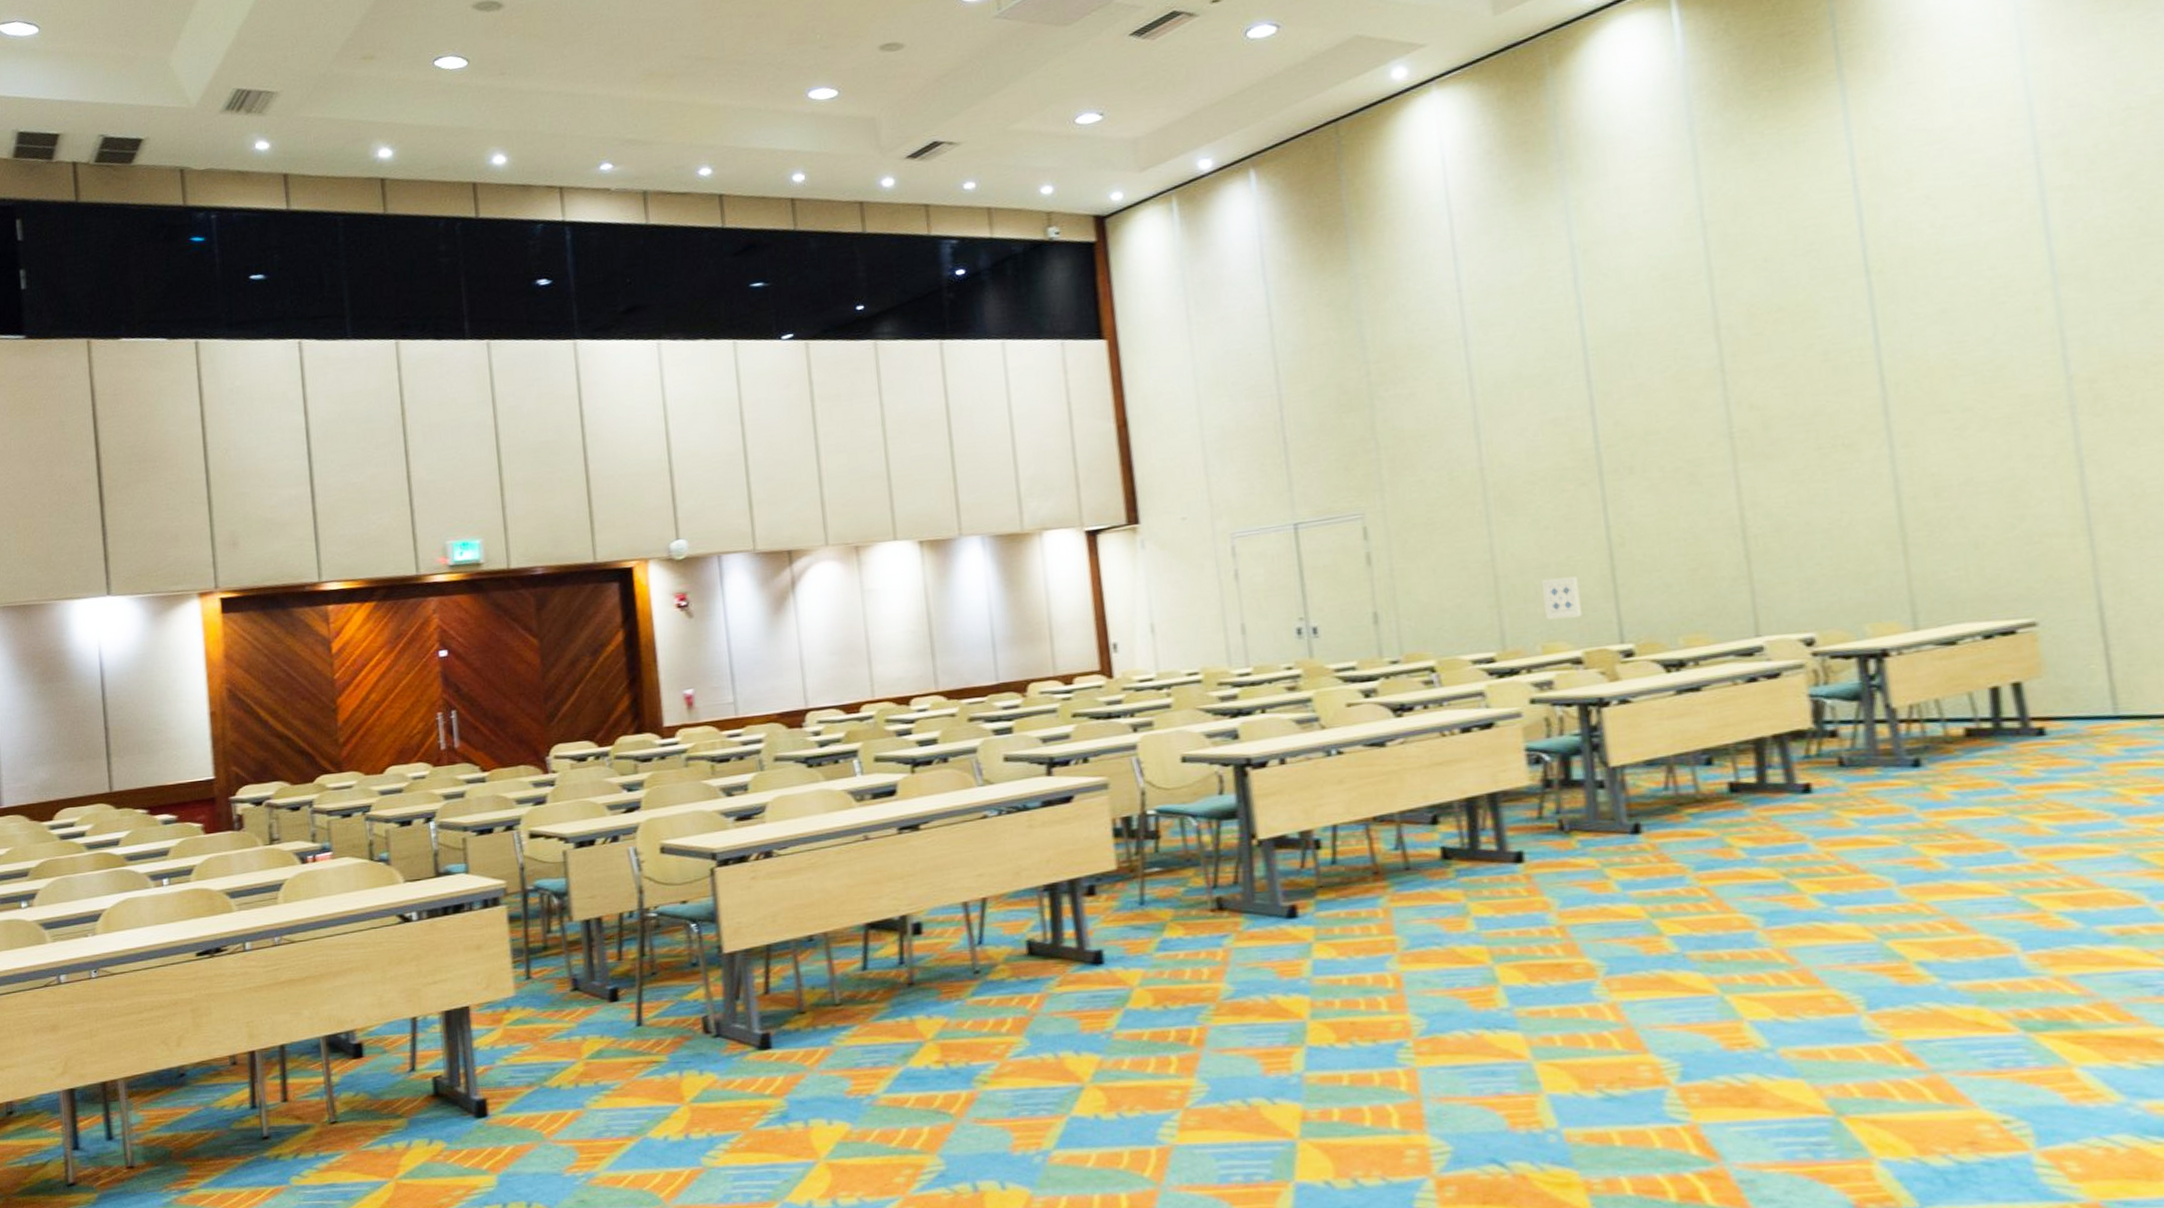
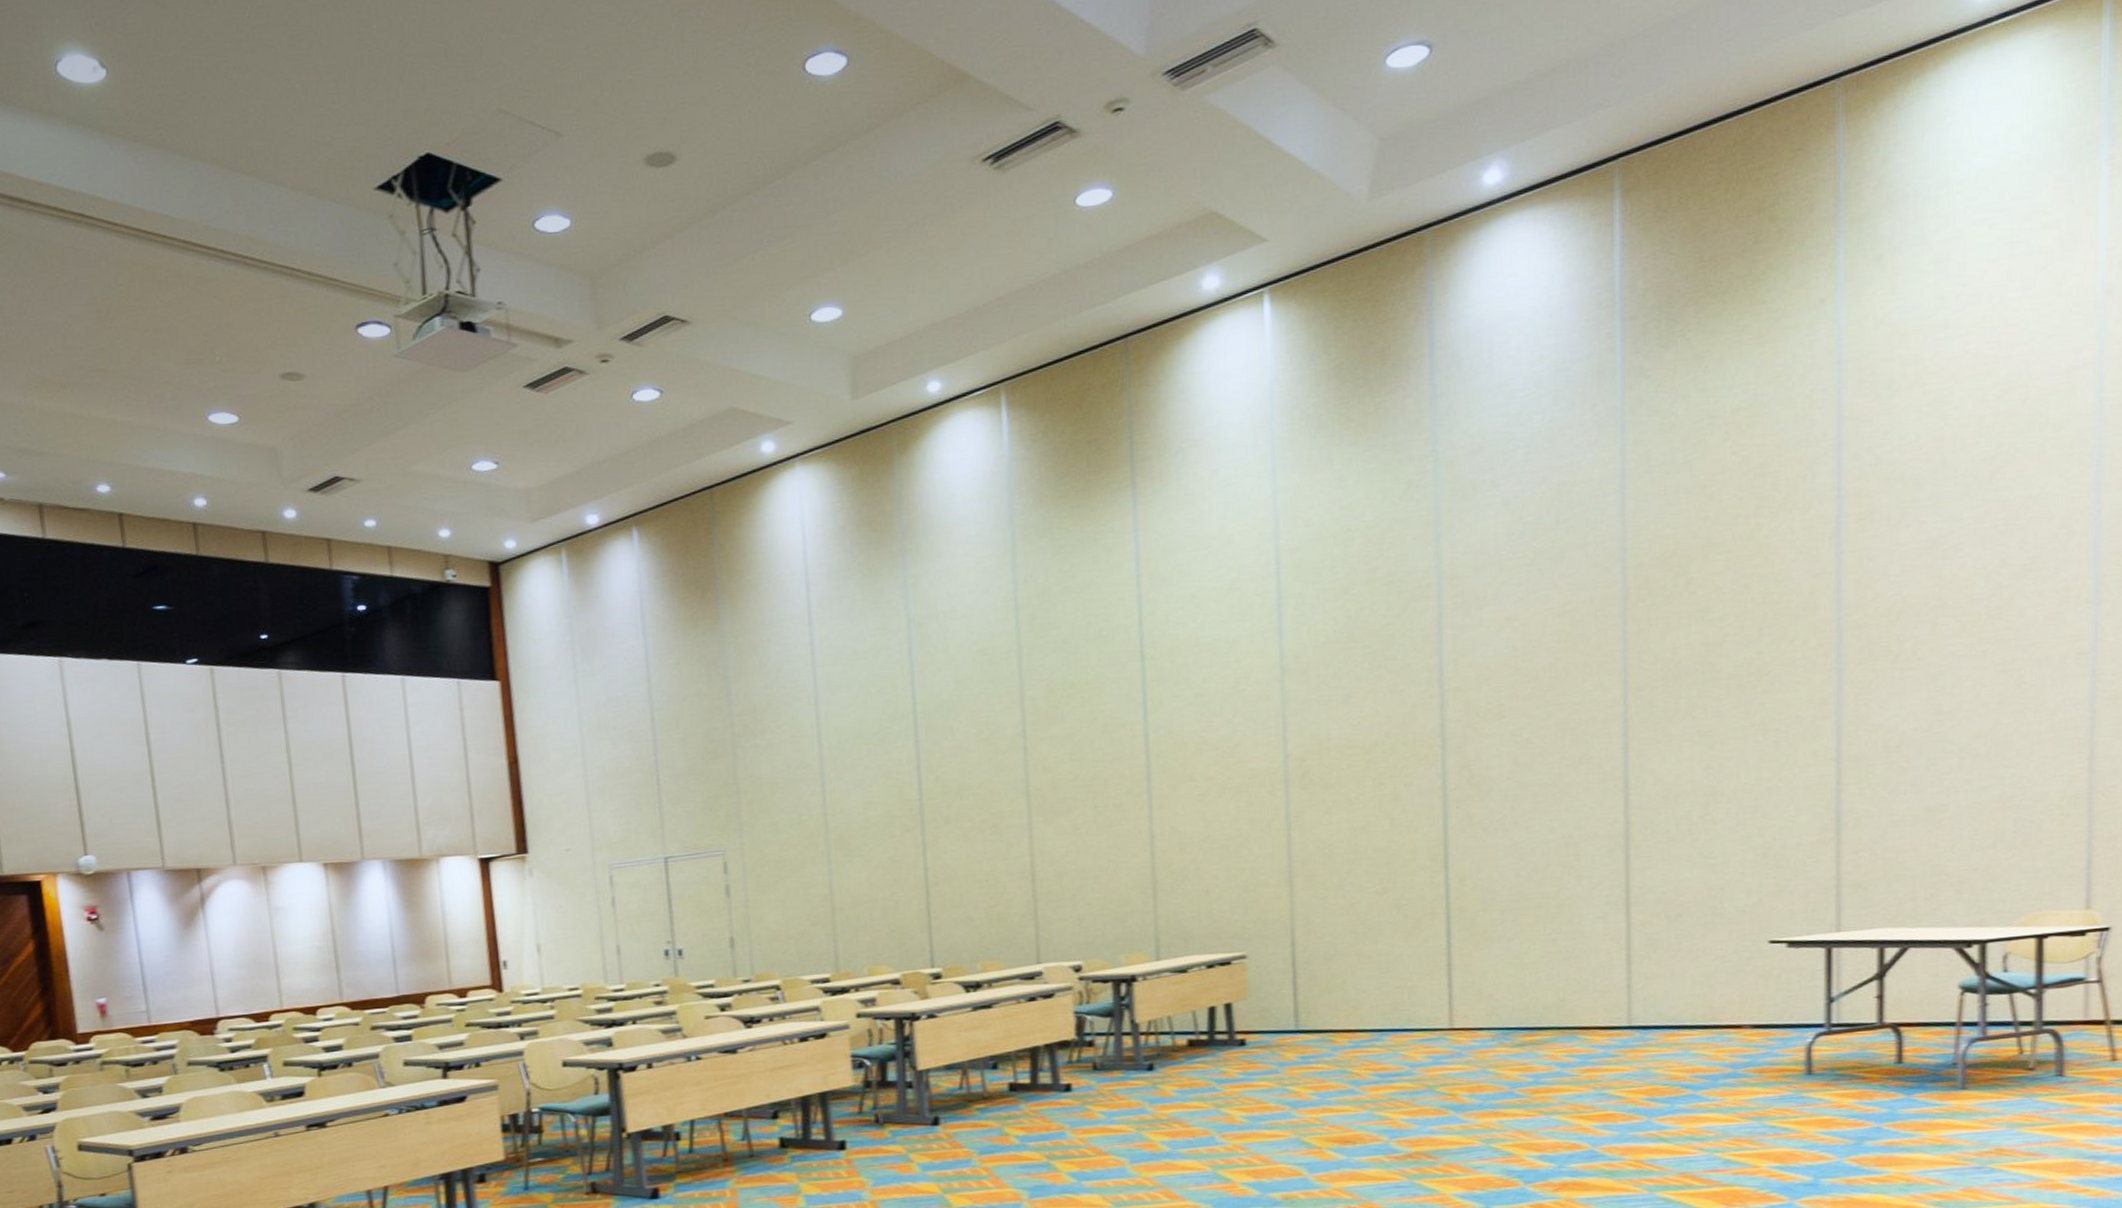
wall art: present [1542,576,1583,620] -> none [871,910,902,947]

